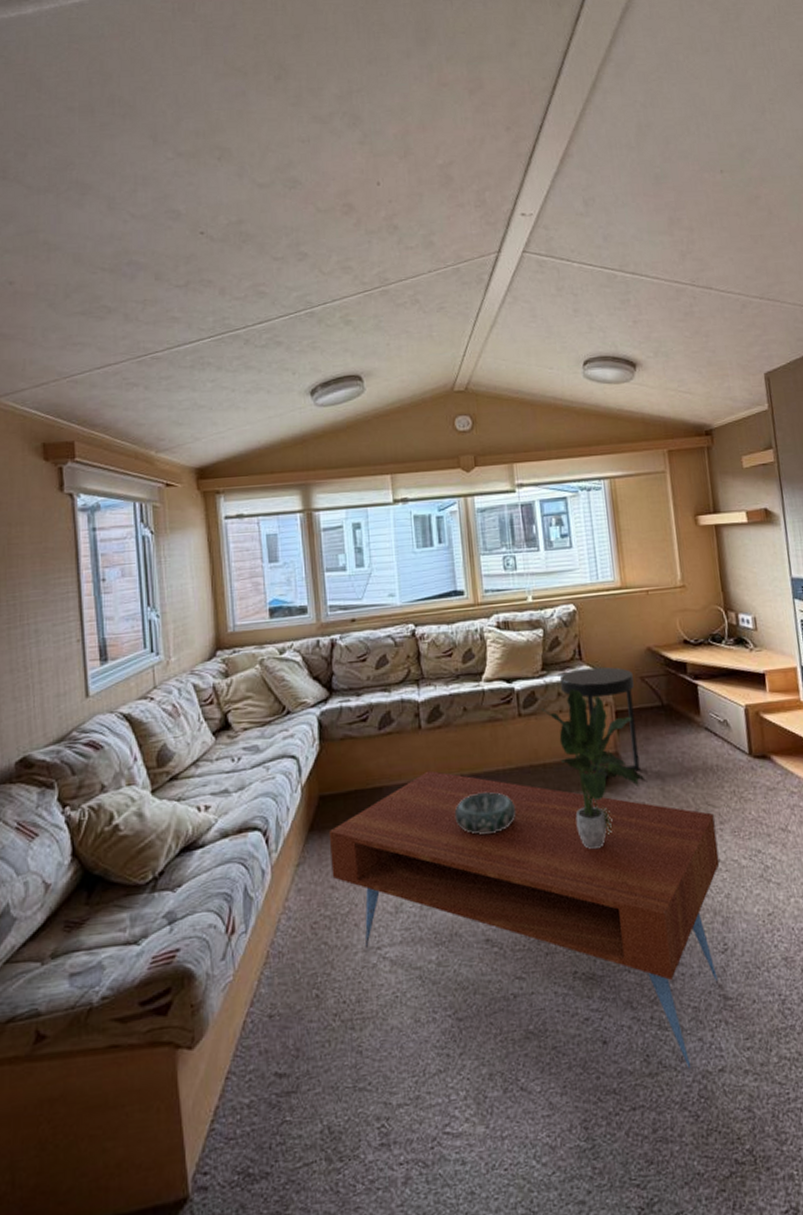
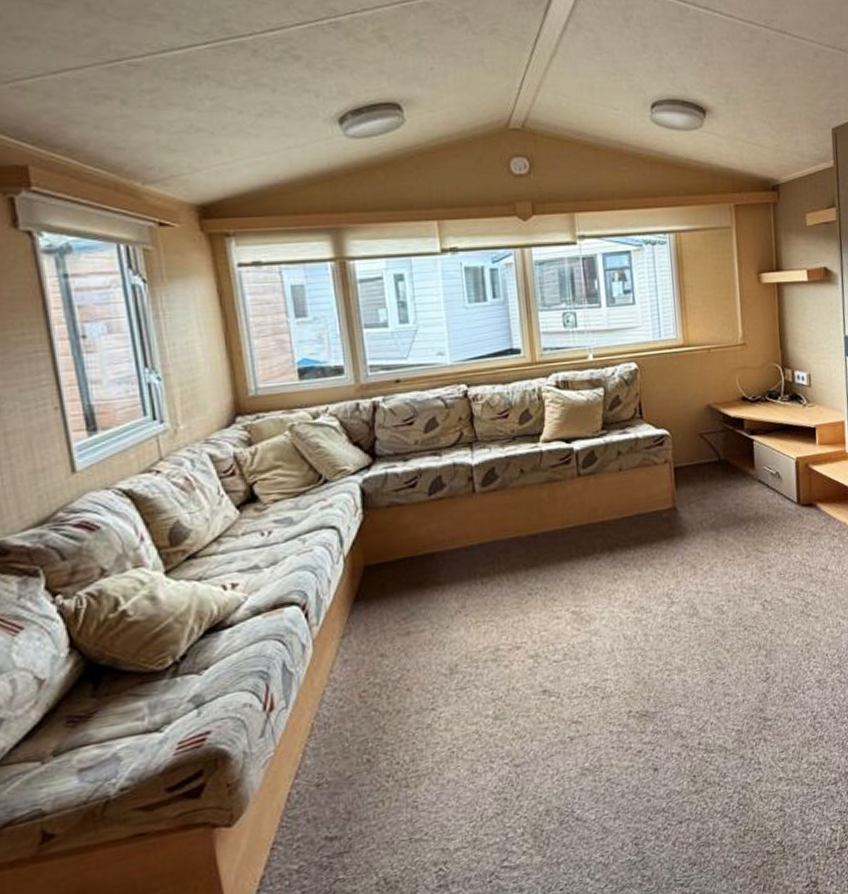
coffee table: present [328,770,720,1071] -> none [376,533,766,784]
decorative bowl: present [454,792,516,835] -> none [511,551,575,593]
potted plant: present [540,689,648,850] -> none [600,448,703,600]
side table: present [559,666,640,779] -> none [620,424,696,533]

